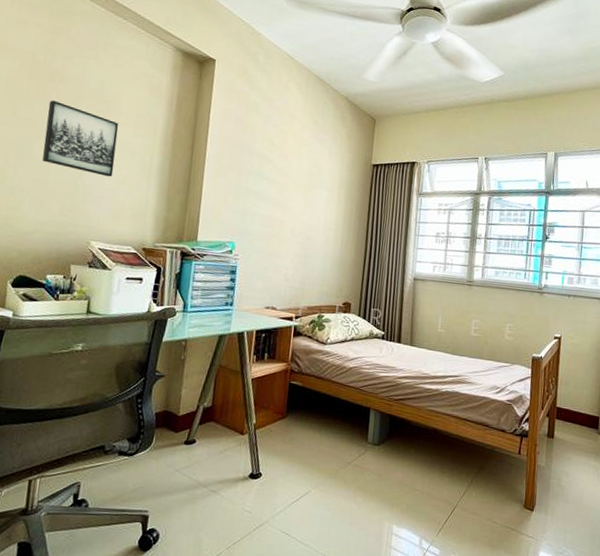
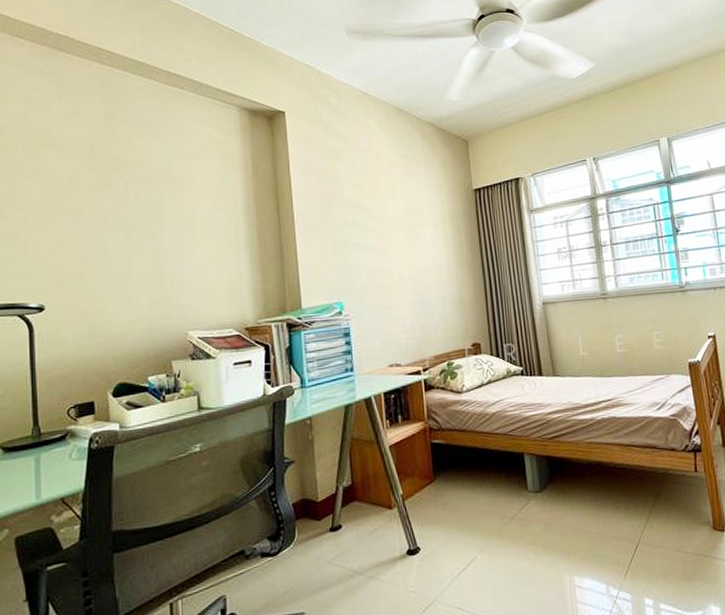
wall art: present [42,100,119,177] -> none [117,189,199,259]

